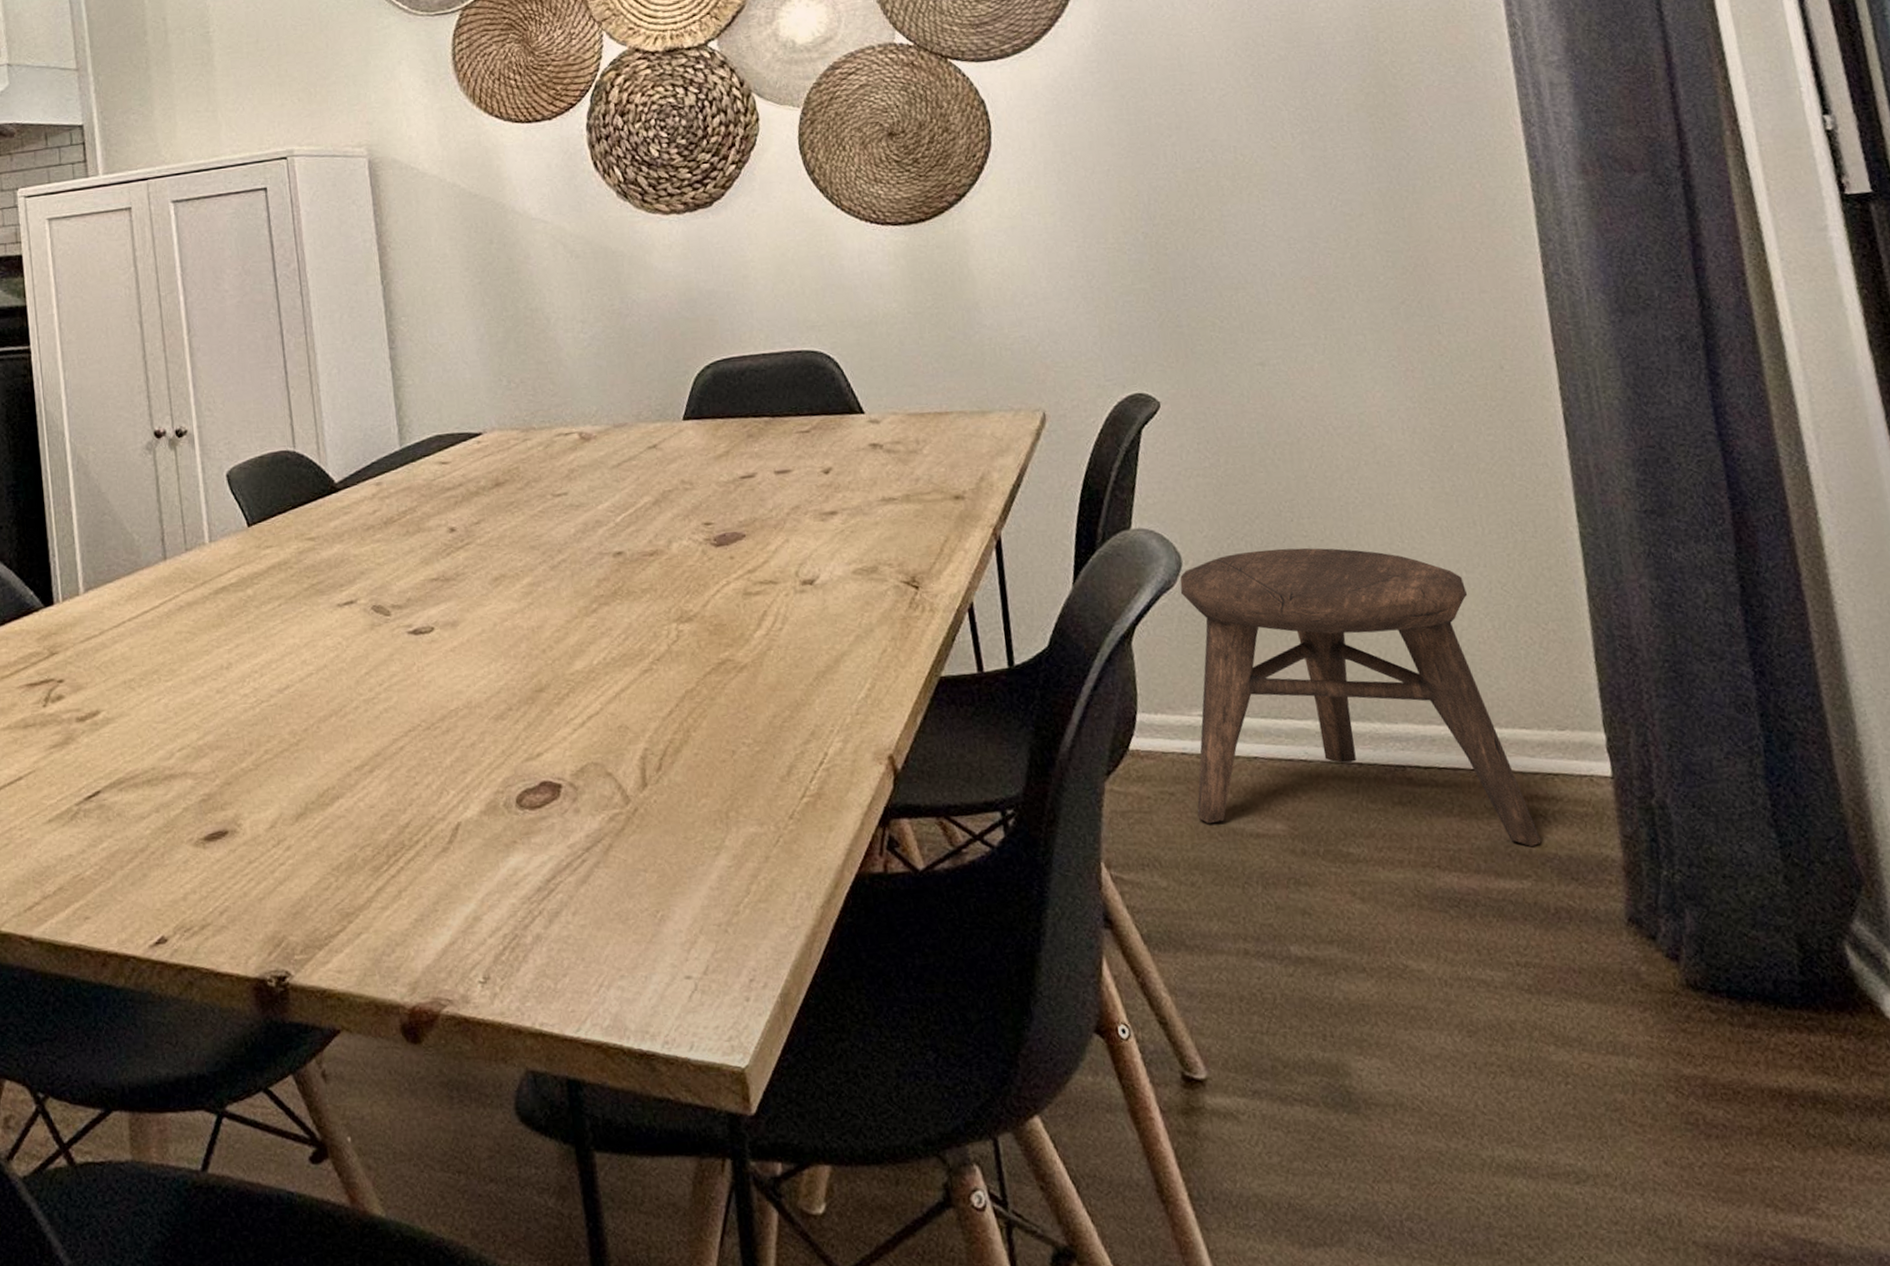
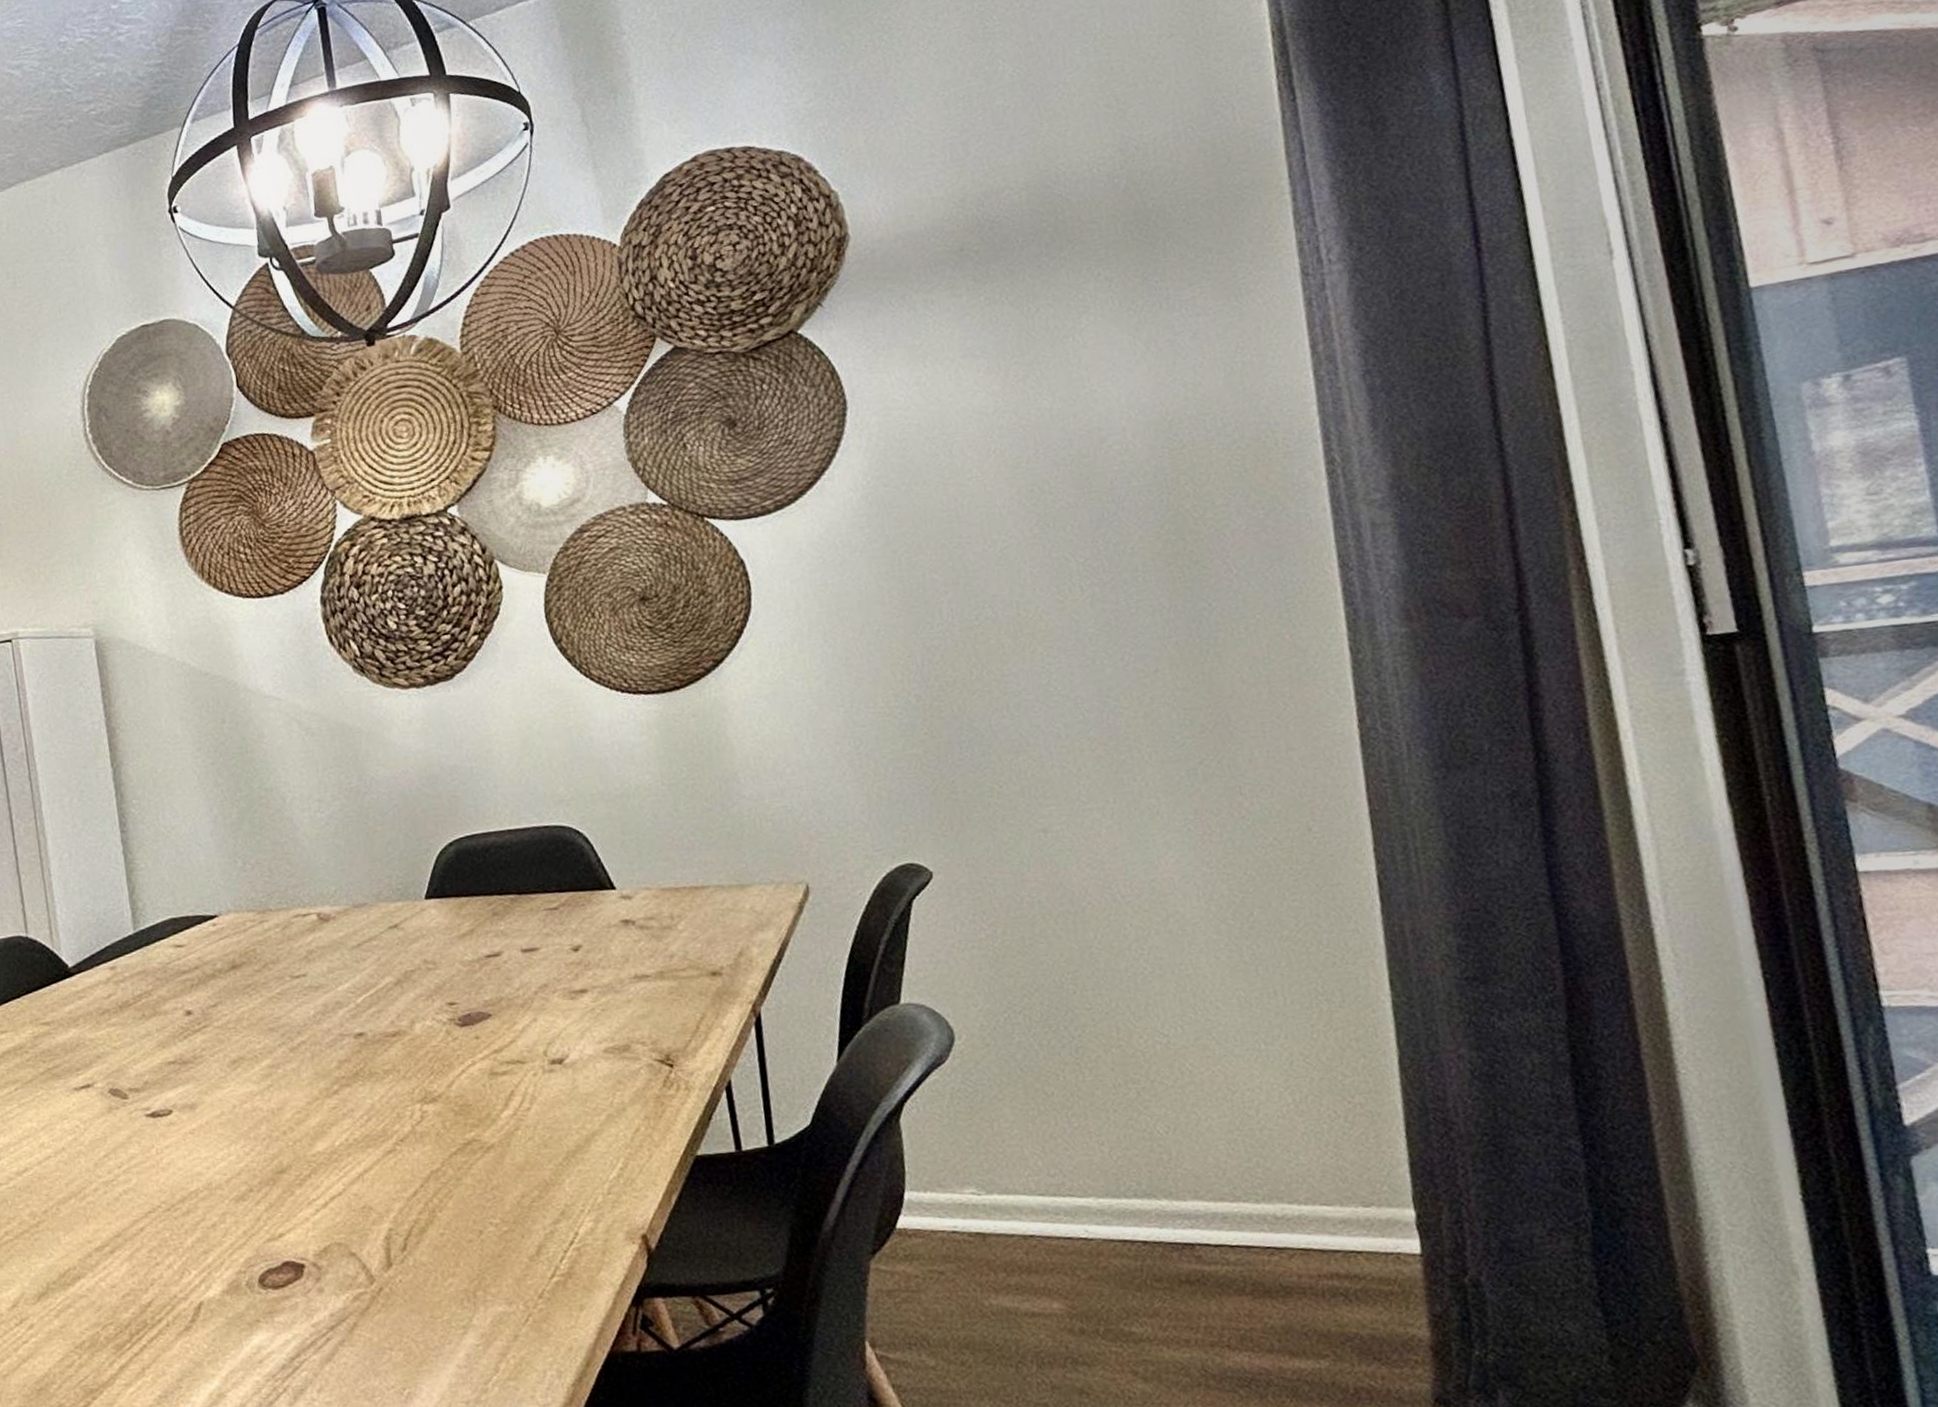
stool: present [1180,547,1541,847] -> none [952,1020,1341,1327]

